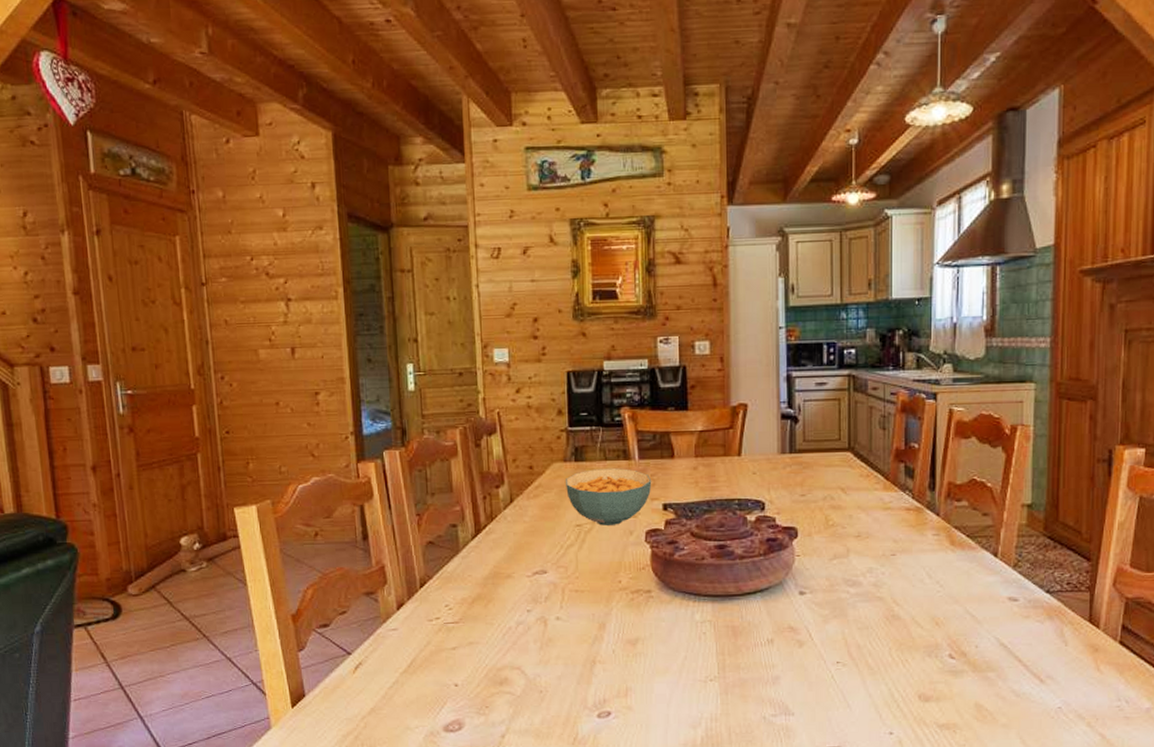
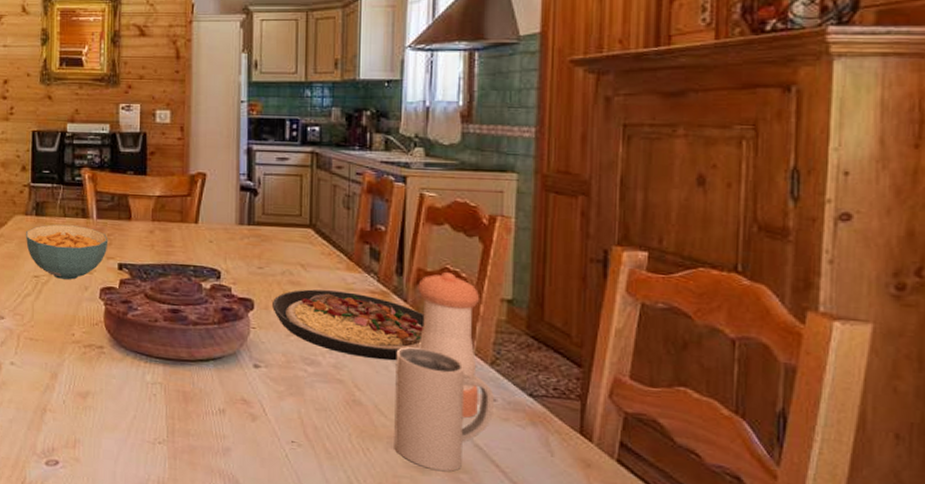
plate: none [815,511,955,574] -> present [272,289,425,361]
mug: none [930,557,1016,673] -> present [394,346,494,472]
pepper shaker: none [949,484,1004,619] -> present [418,272,480,418]

